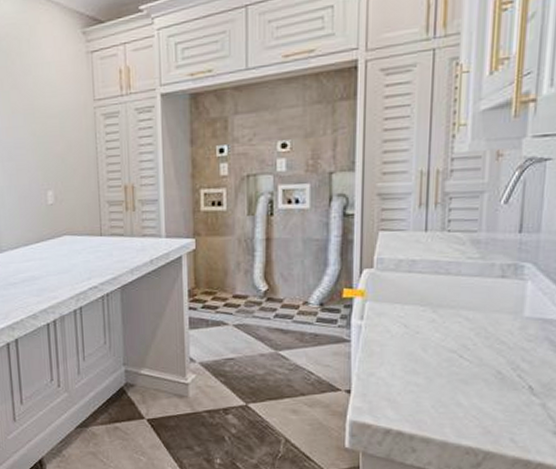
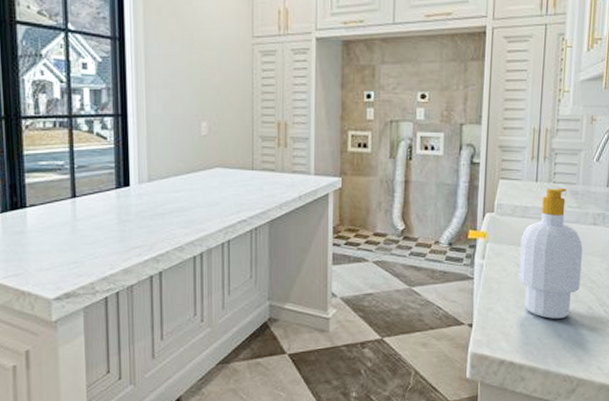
soap bottle: none [406,237,488,385] -> present [518,188,583,319]

